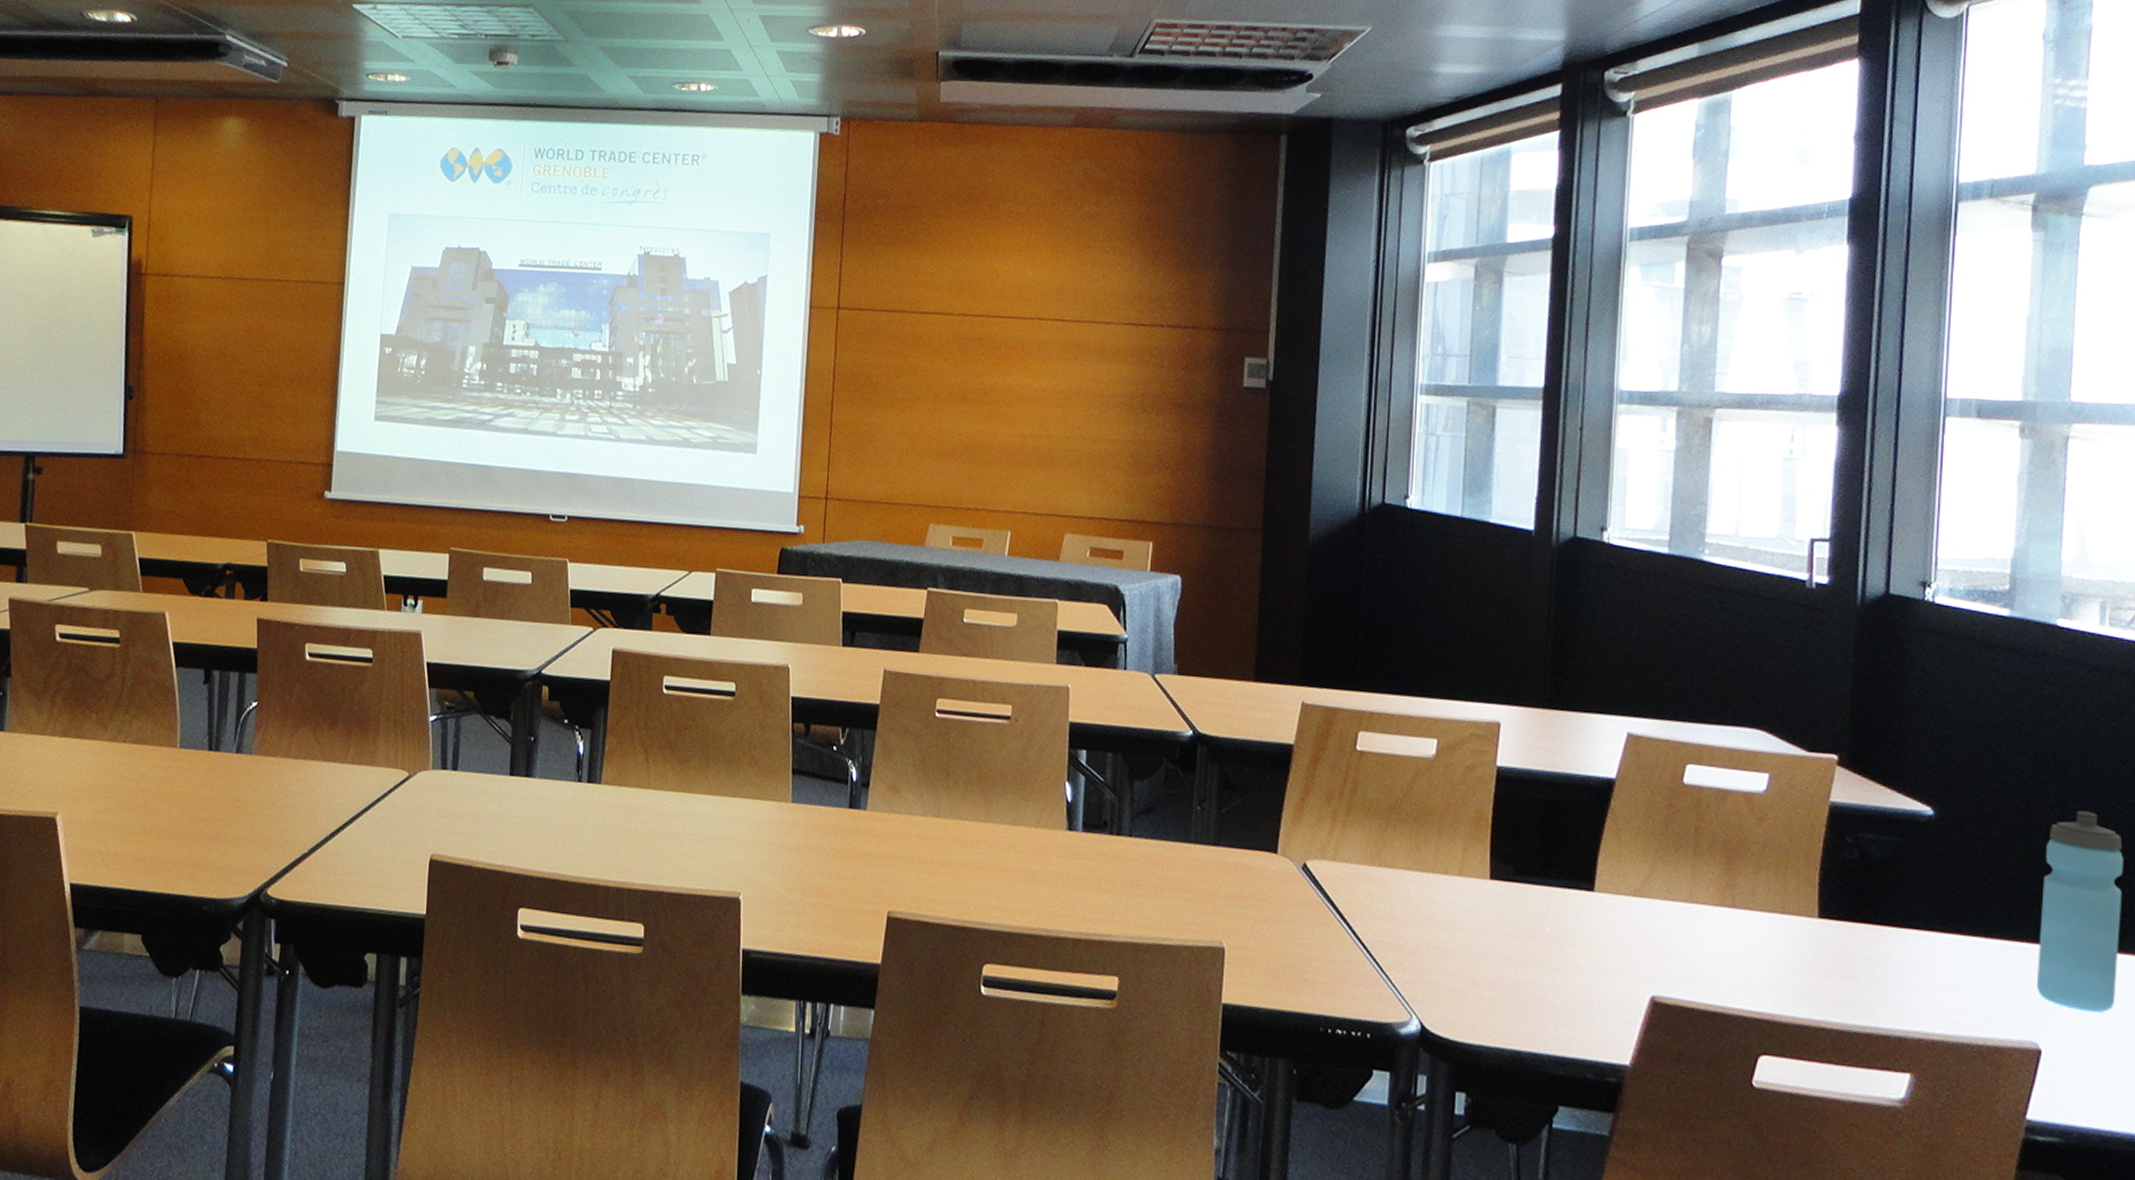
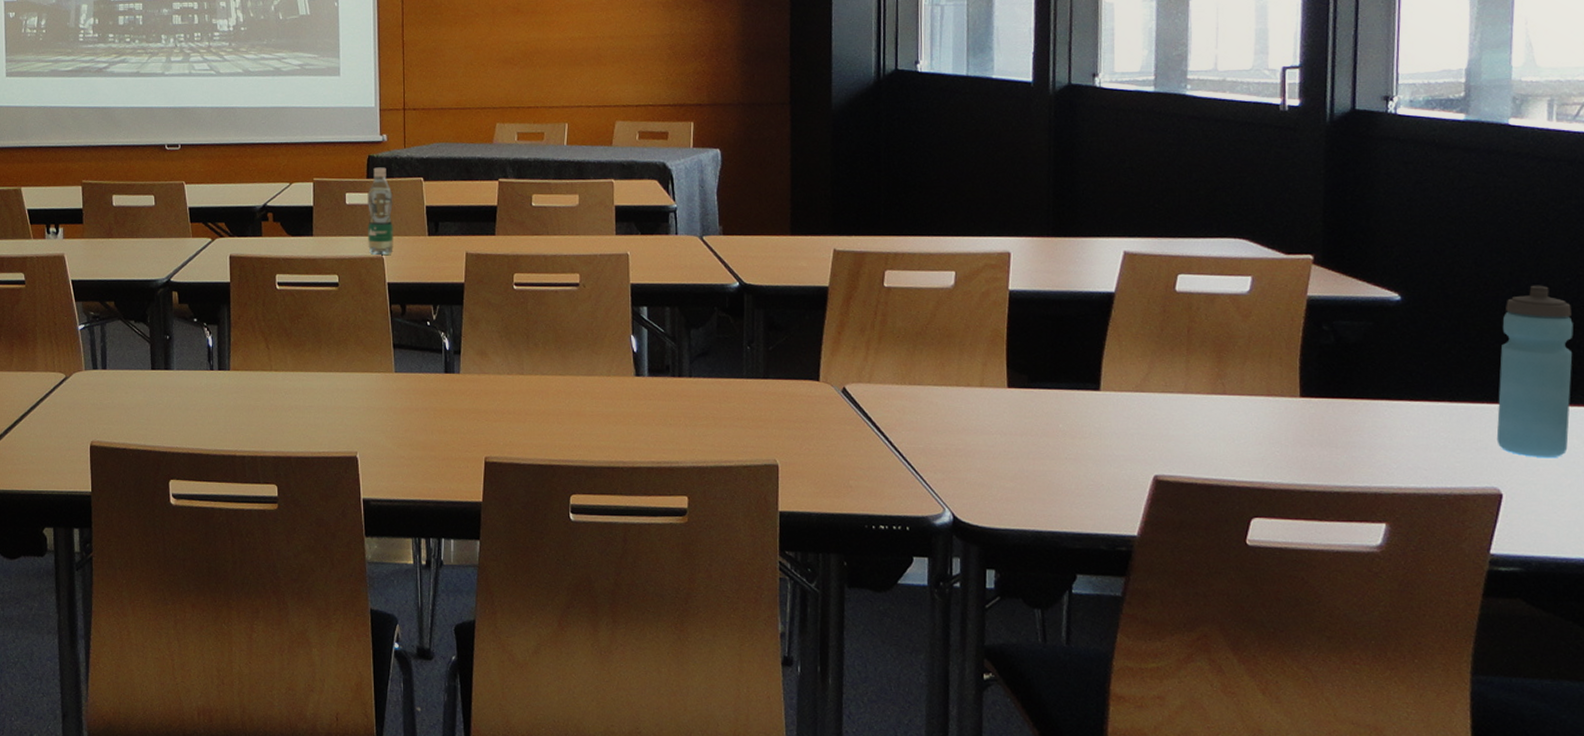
bottle: none [772,562,806,665] -> present [367,167,393,256]

